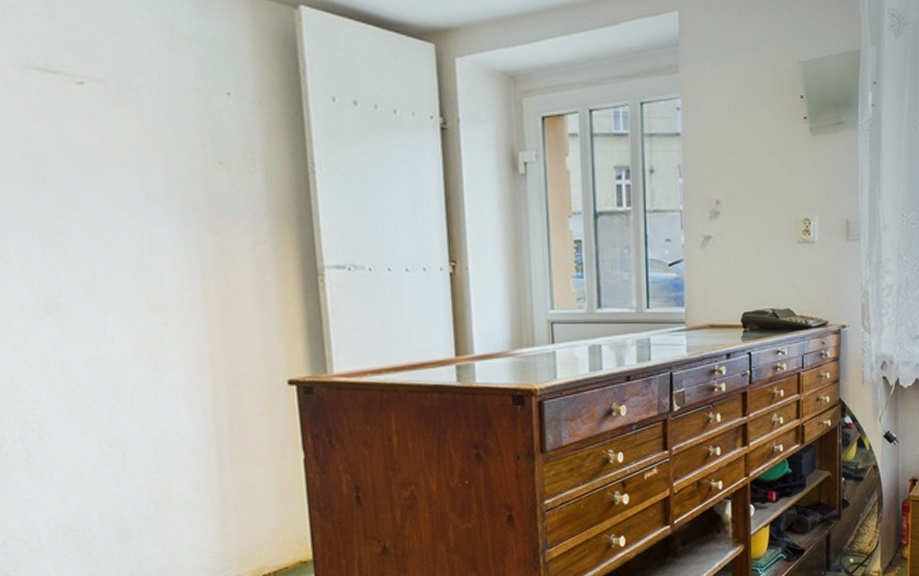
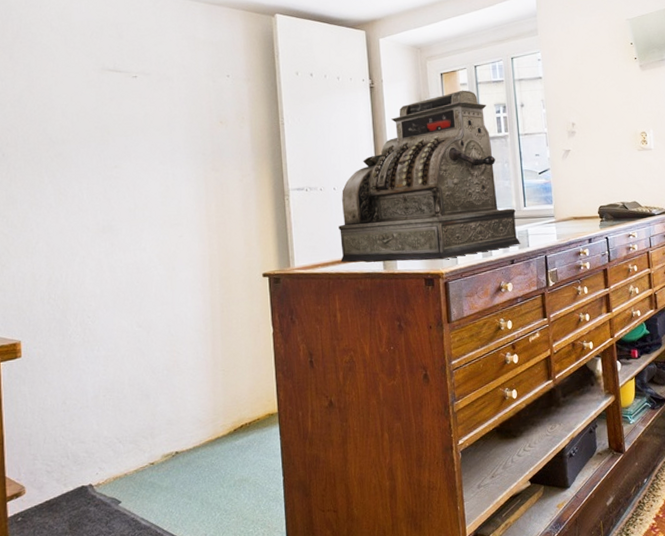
cash register: none [395,143,640,373] -> present [338,90,520,263]

